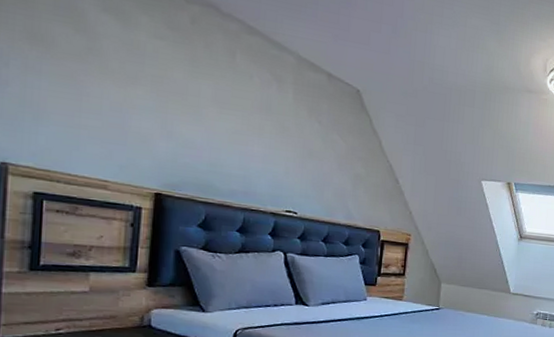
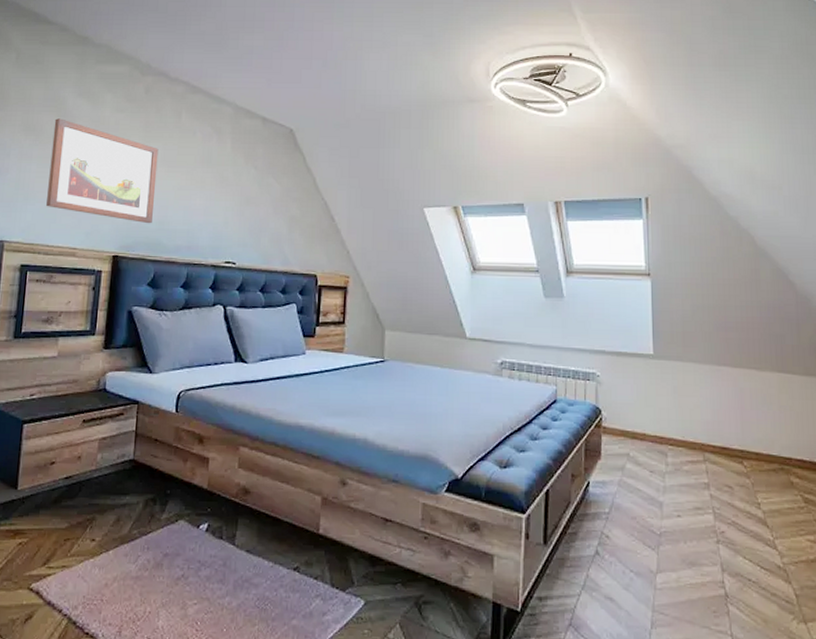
wall art: none [65,32,209,165] -> present [46,118,159,224]

